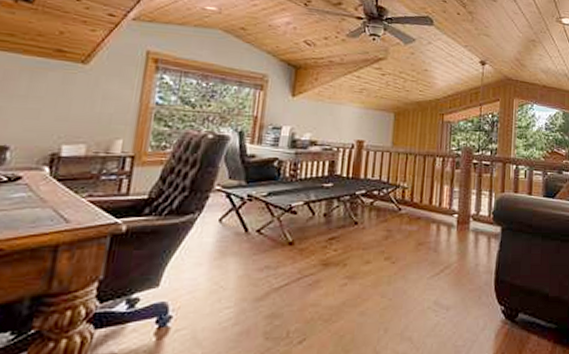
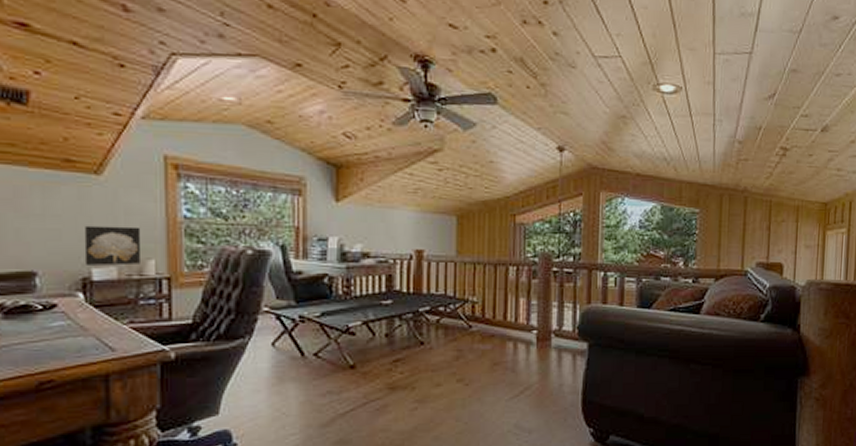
wall art: none [56,107,115,144] -> present [84,225,142,266]

